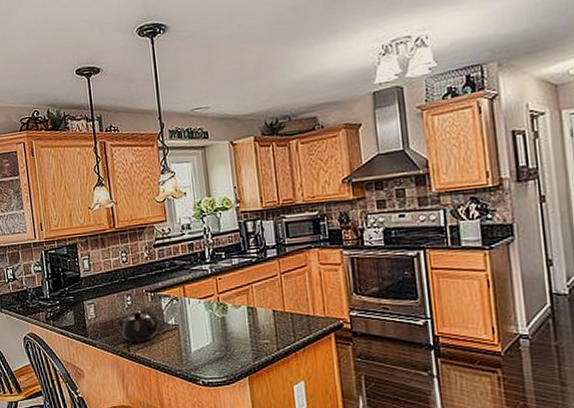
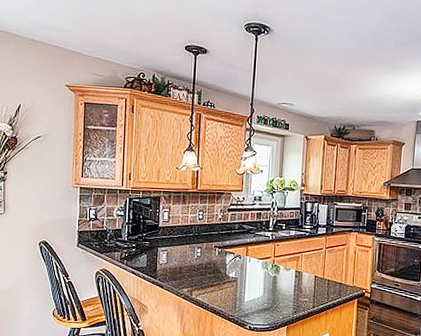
teapot: present [118,310,162,343] -> none [186,262,224,289]

